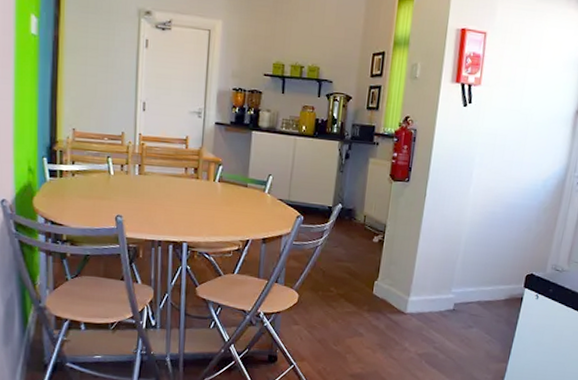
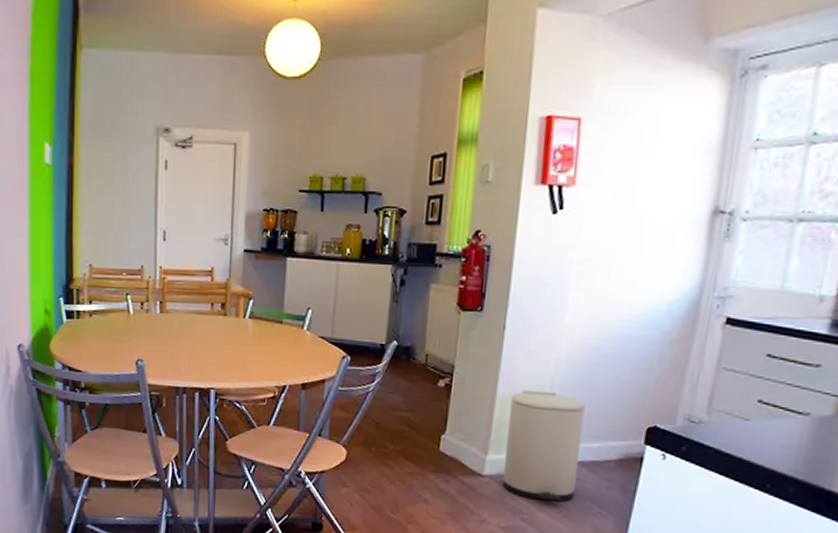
pedal bin: none [420,245,483,333] -> present [502,389,585,502]

